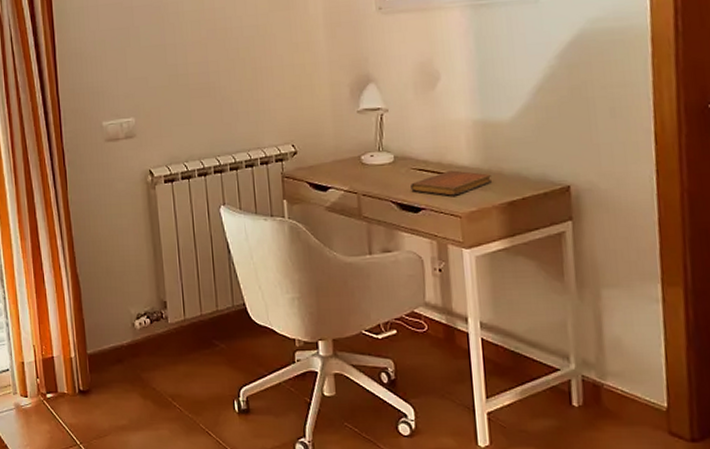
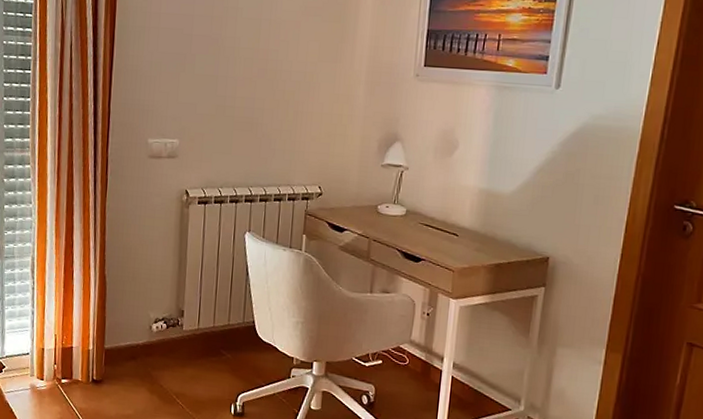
notebook: present [411,170,492,196] -> none [416,229,487,252]

